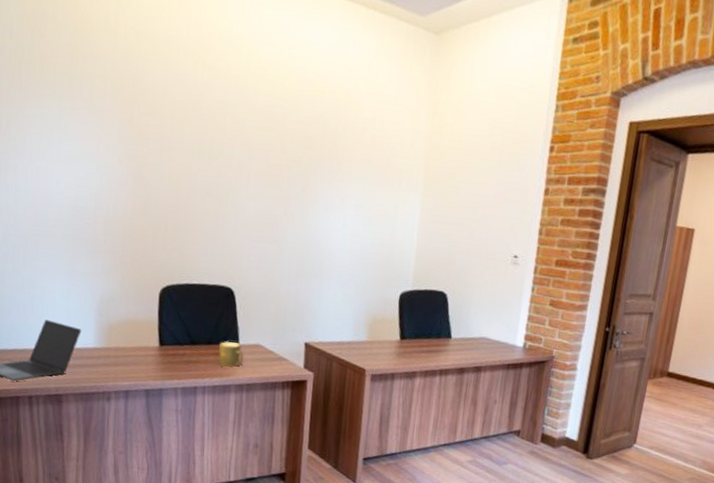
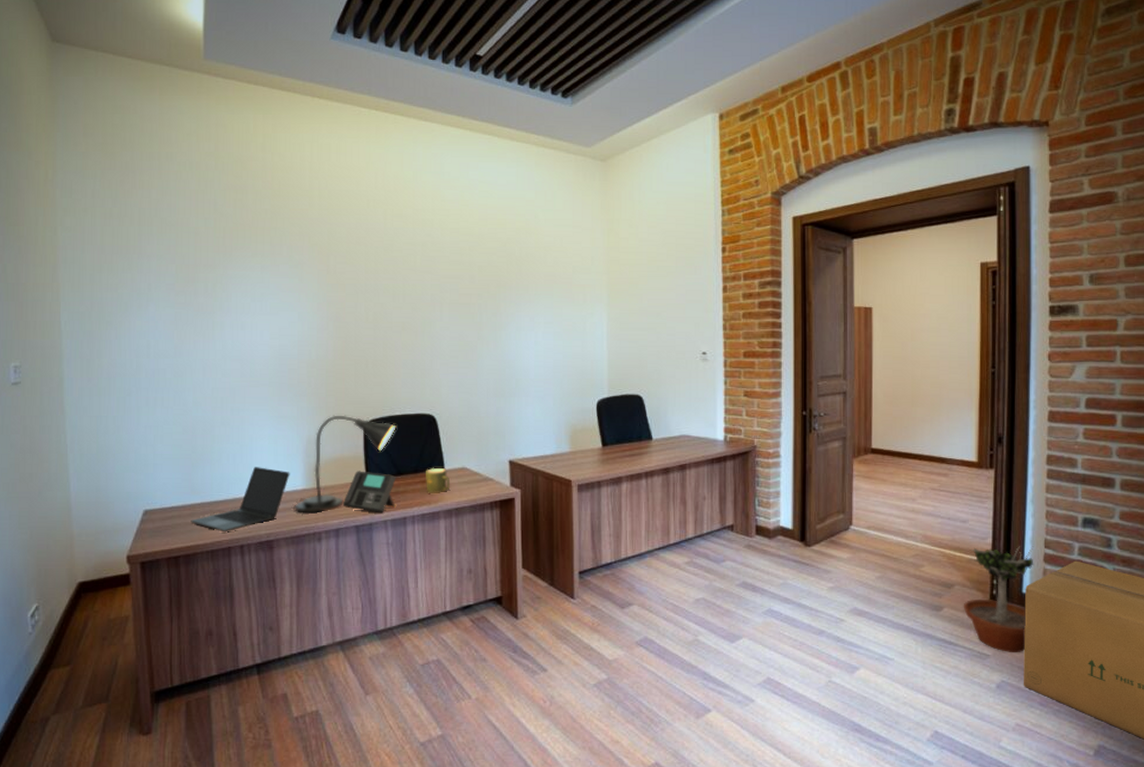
desk lamp: none [84,276,193,373] -> present [293,415,396,513]
phone: none [133,335,189,381] -> present [342,471,396,514]

